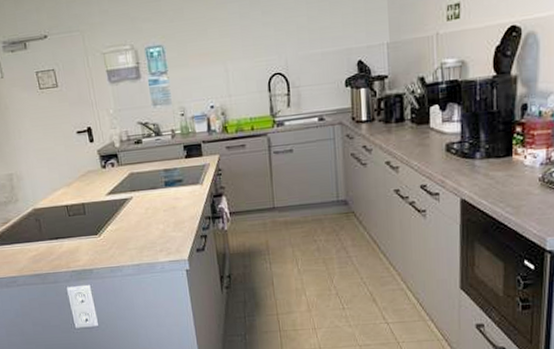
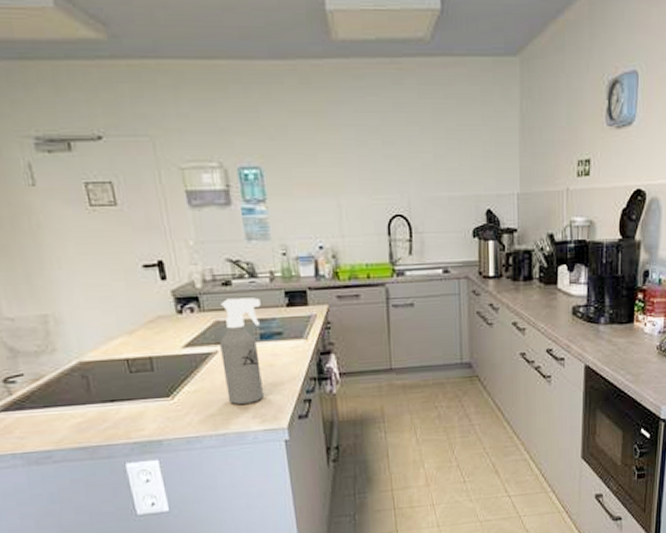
spray bottle: none [134,152,168,240] -> present [220,297,263,404]

